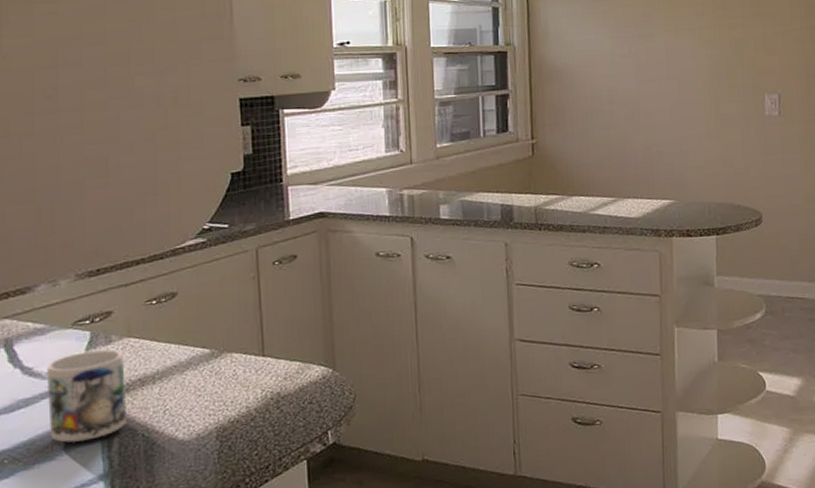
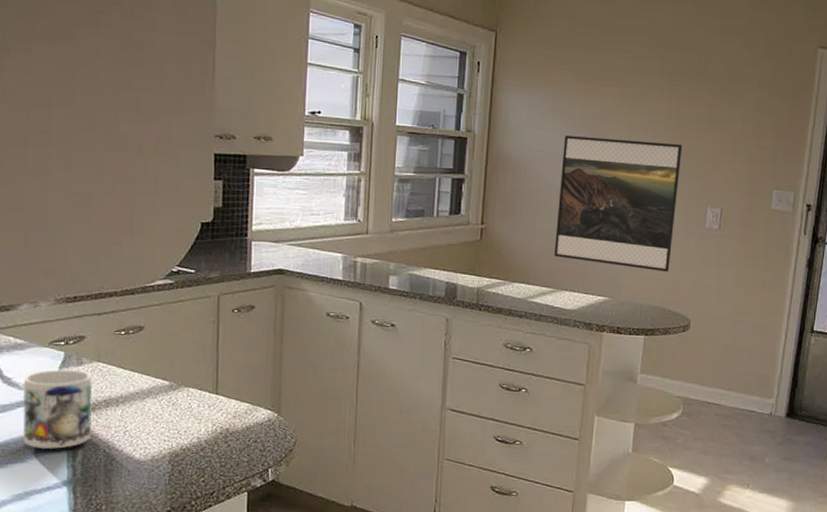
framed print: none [608,33,734,167] -> present [554,136,683,272]

